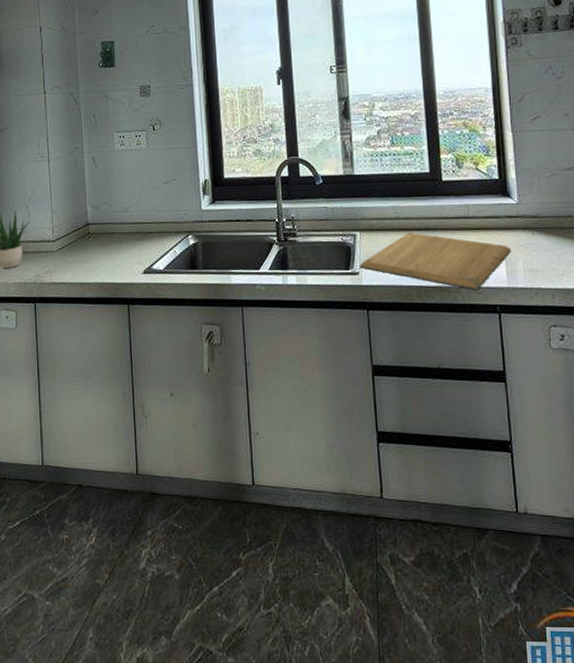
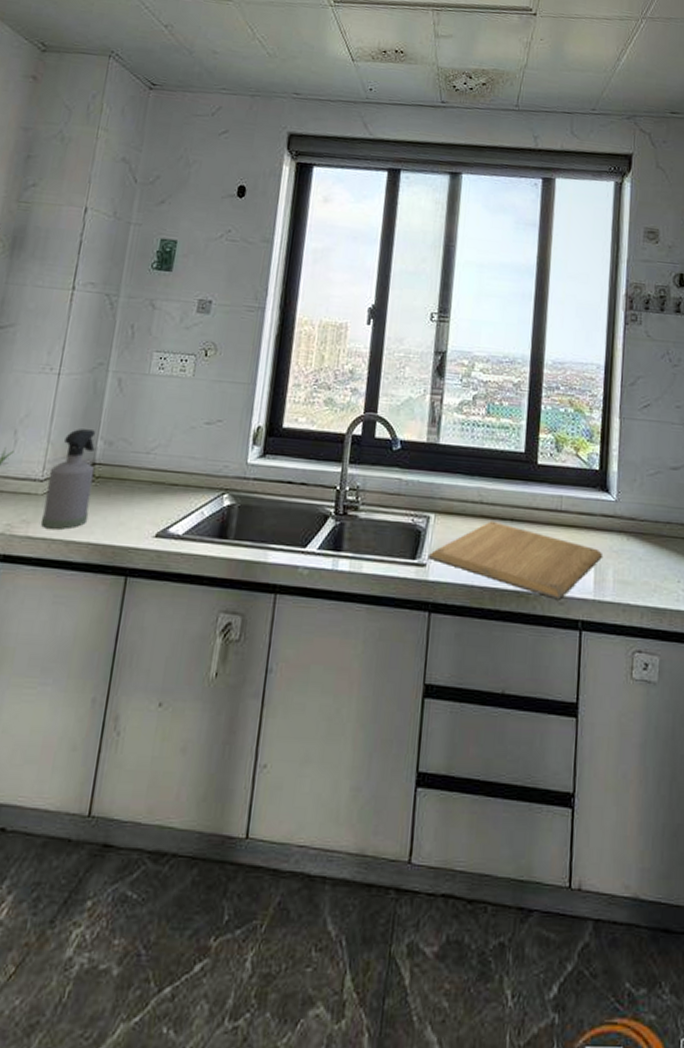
spray bottle: none [57,199,92,275] -> present [40,429,96,530]

